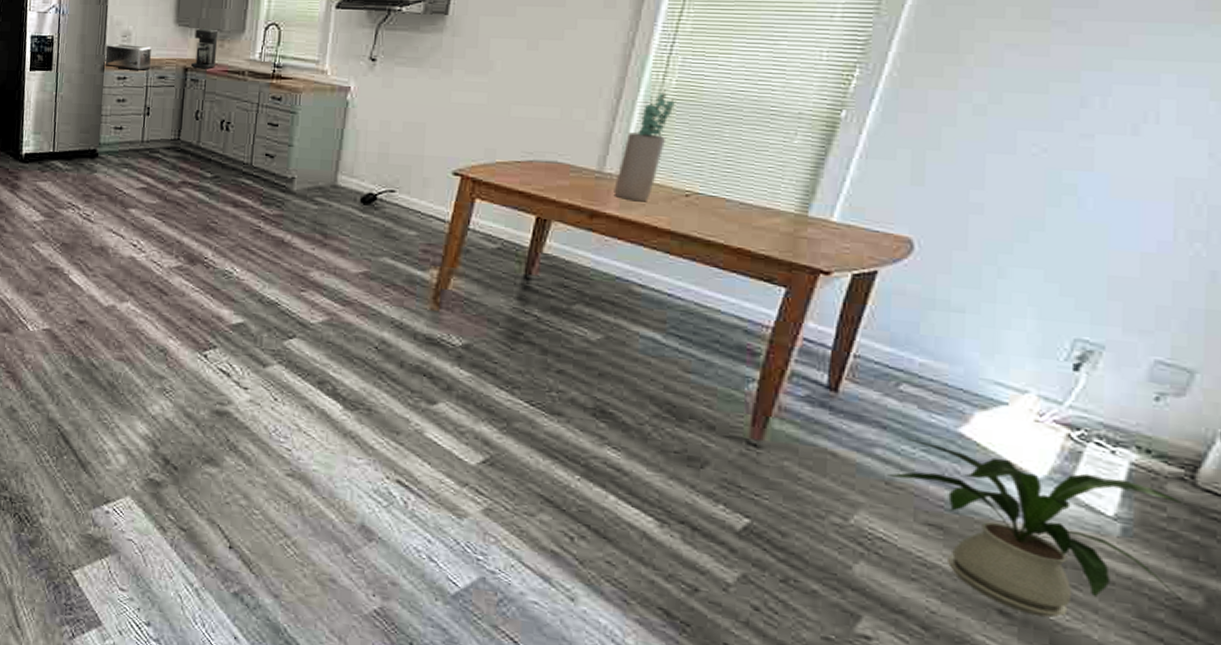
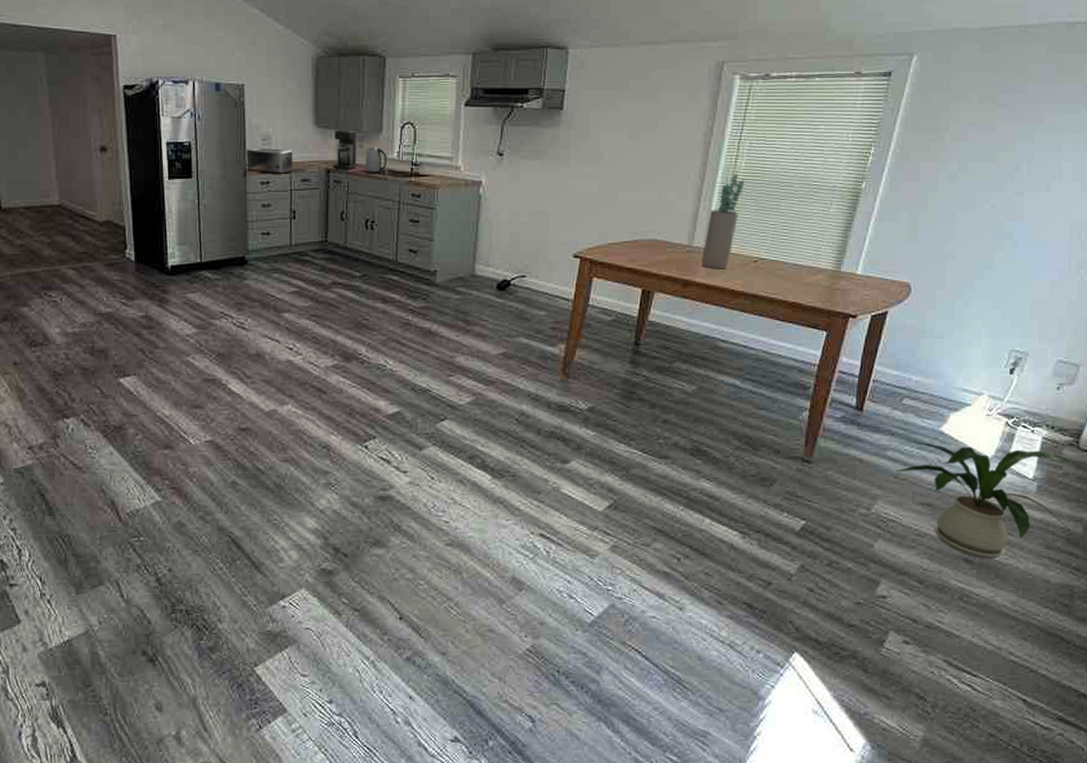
kettle: none [224,46,249,75] -> present [365,146,388,174]

